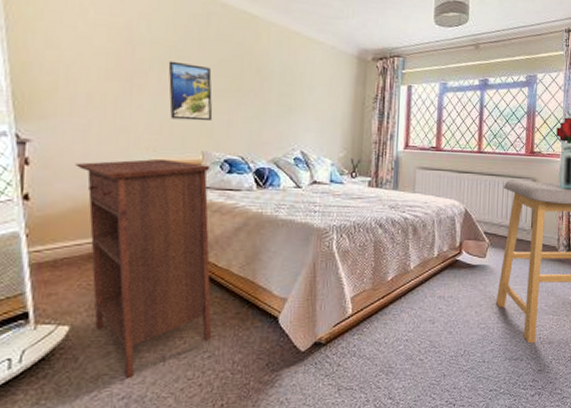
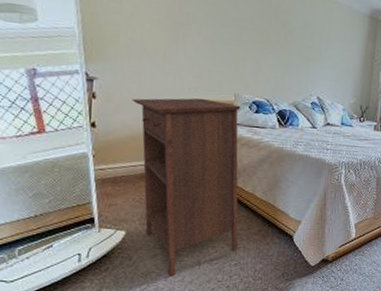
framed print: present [168,61,213,122] -> none [208,15,244,68]

